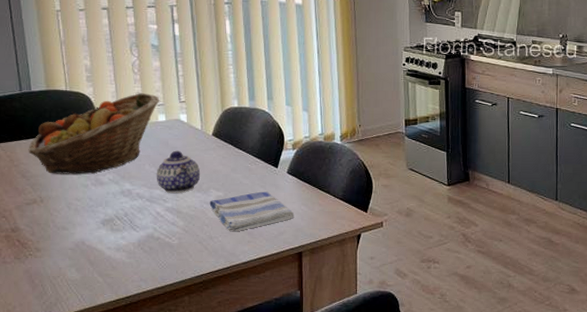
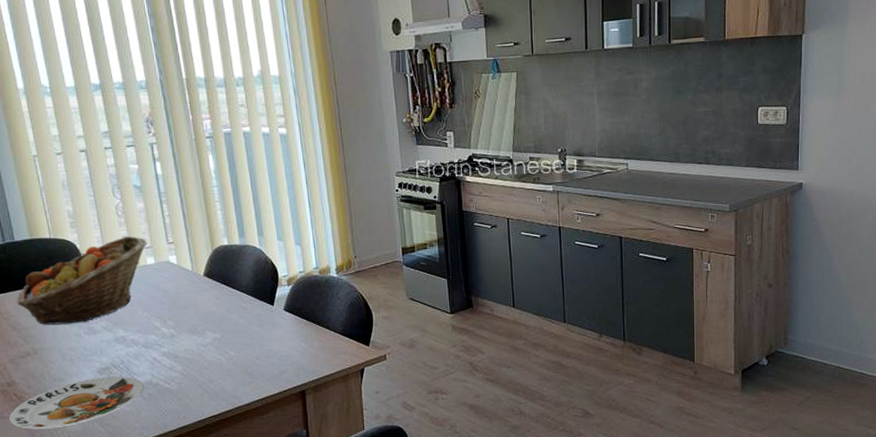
plate: none [11,228,145,276] -> present [9,376,144,429]
teapot: present [156,150,201,193] -> none [149,293,195,337]
dish towel: present [209,191,294,232] -> none [206,330,294,374]

